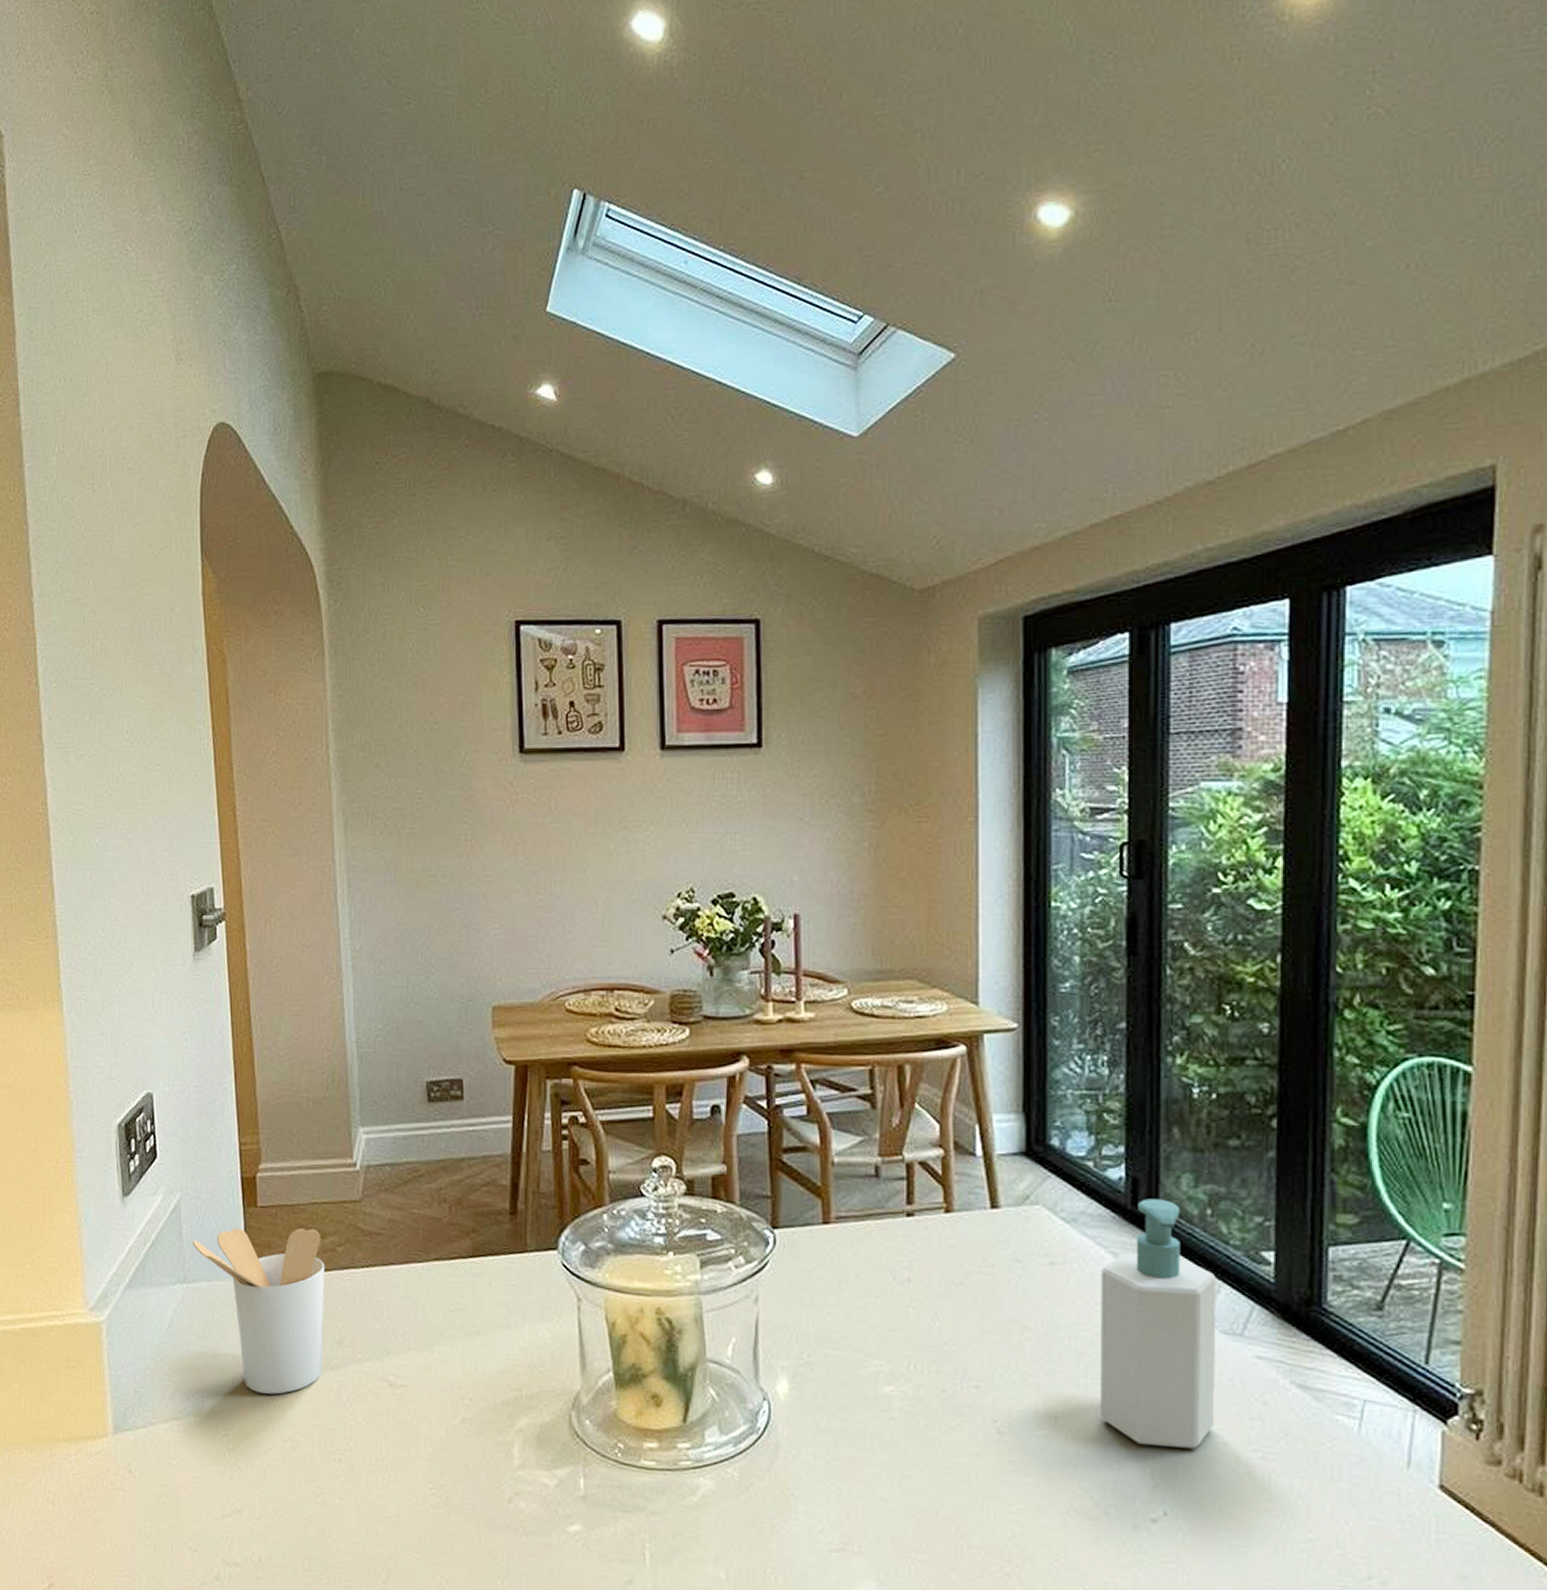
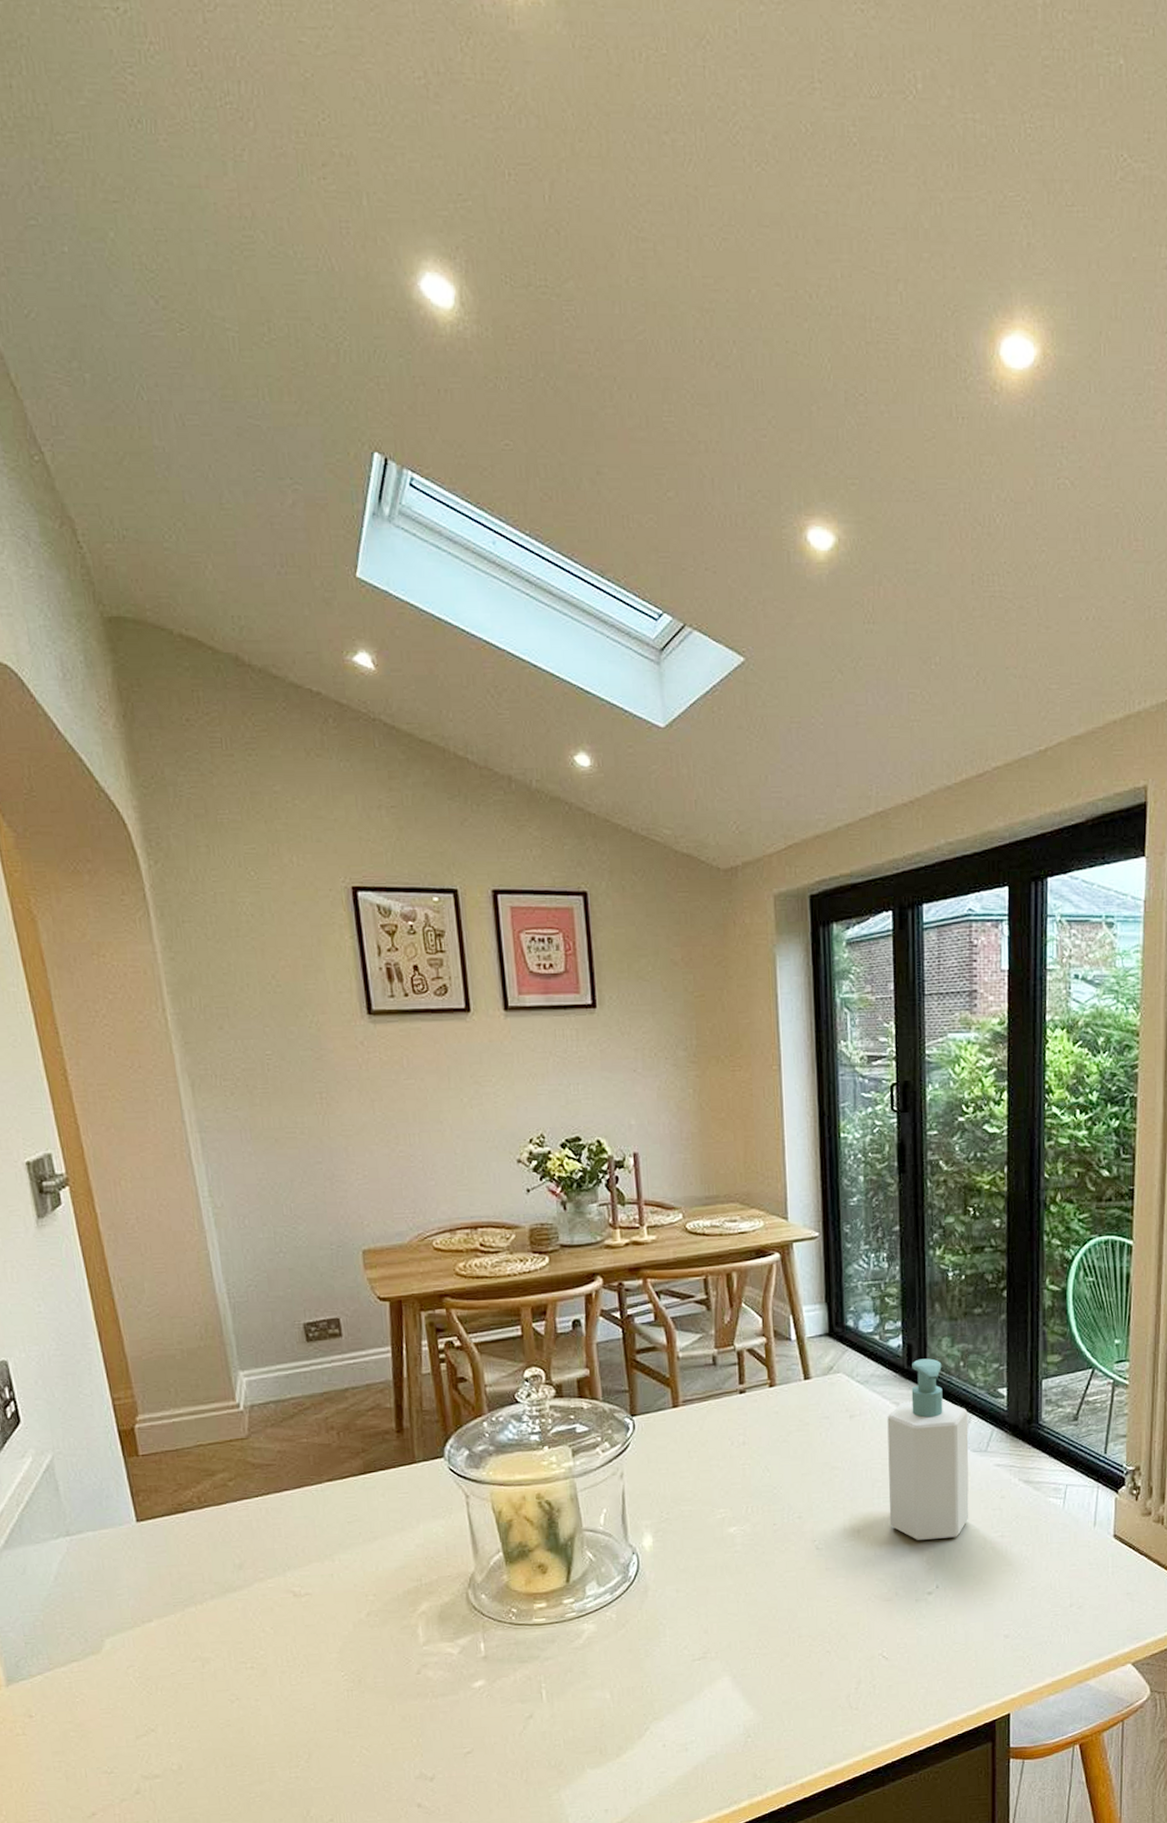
utensil holder: present [192,1228,325,1395] -> none [71,1469,226,1623]

